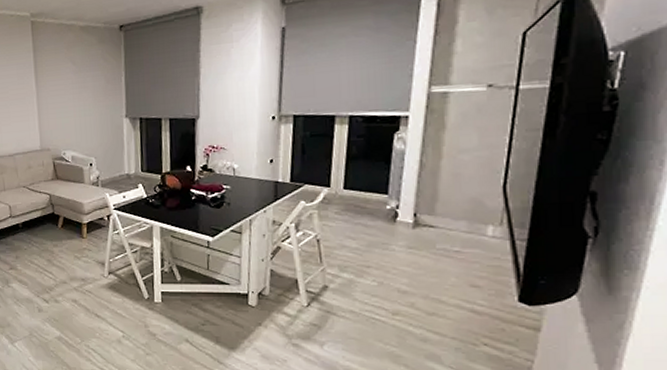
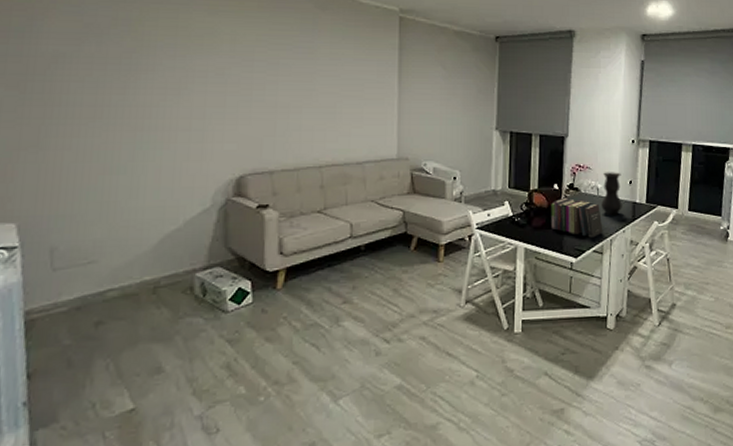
books: none [184,178,242,218] -> present [551,197,603,238]
vase: none [238,151,262,196] -> present [601,172,622,216]

